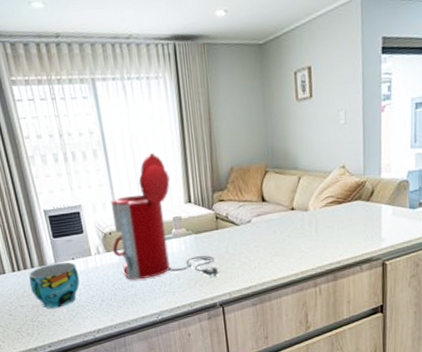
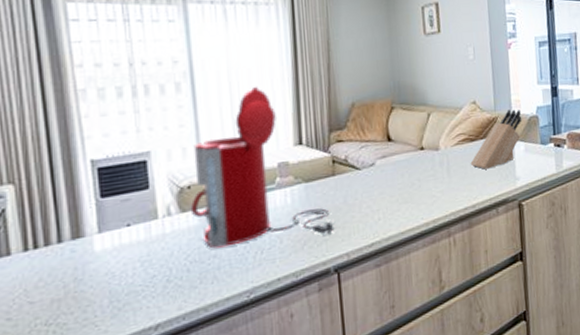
cup: present [29,262,80,308] -> none [50,230,136,302]
knife block: none [337,173,392,230] -> present [470,109,522,169]

